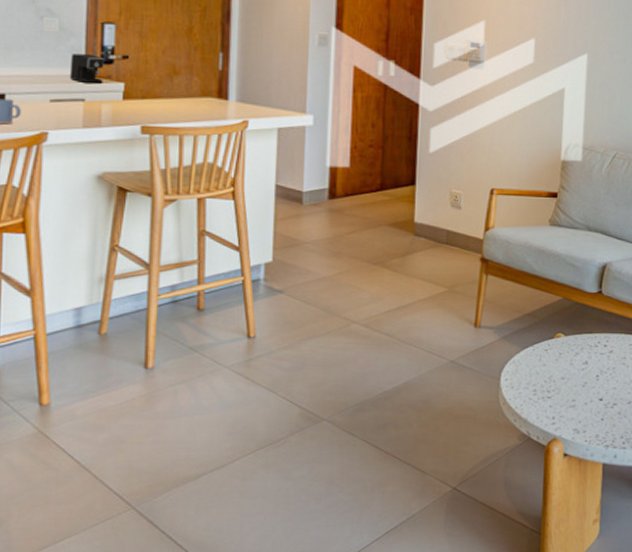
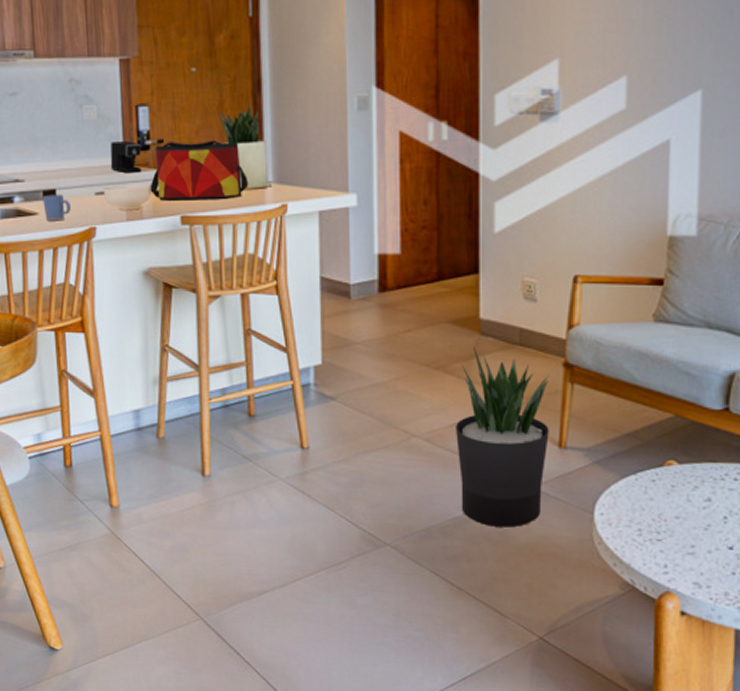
bowl: none [59,93,112,118] -> present [103,184,152,210]
bag: none [110,58,213,113] -> present [150,139,249,201]
planter: none [187,33,236,107] -> present [218,107,273,191]
planter: none [389,246,469,397] -> present [454,347,550,528]

